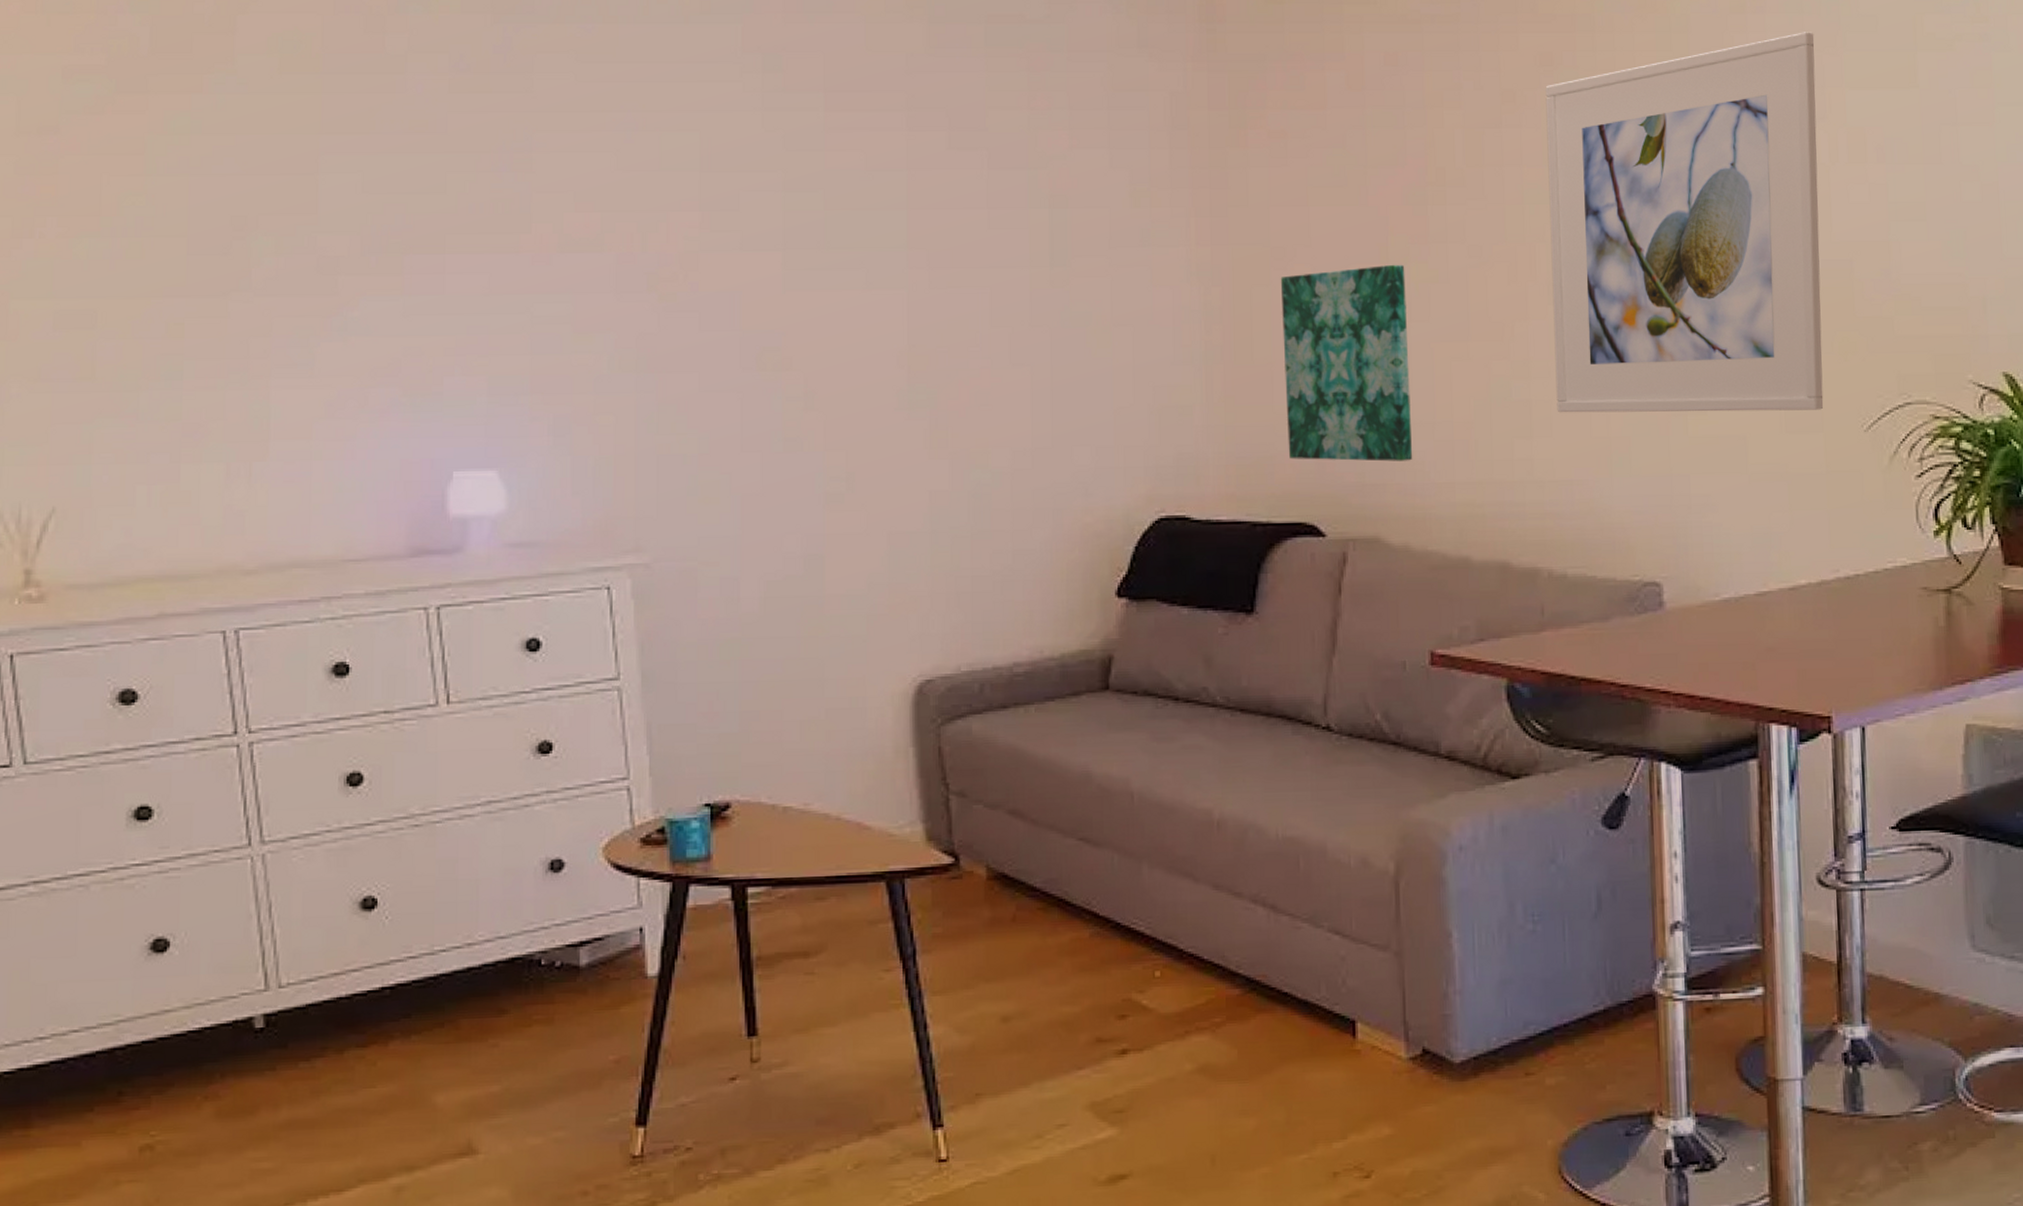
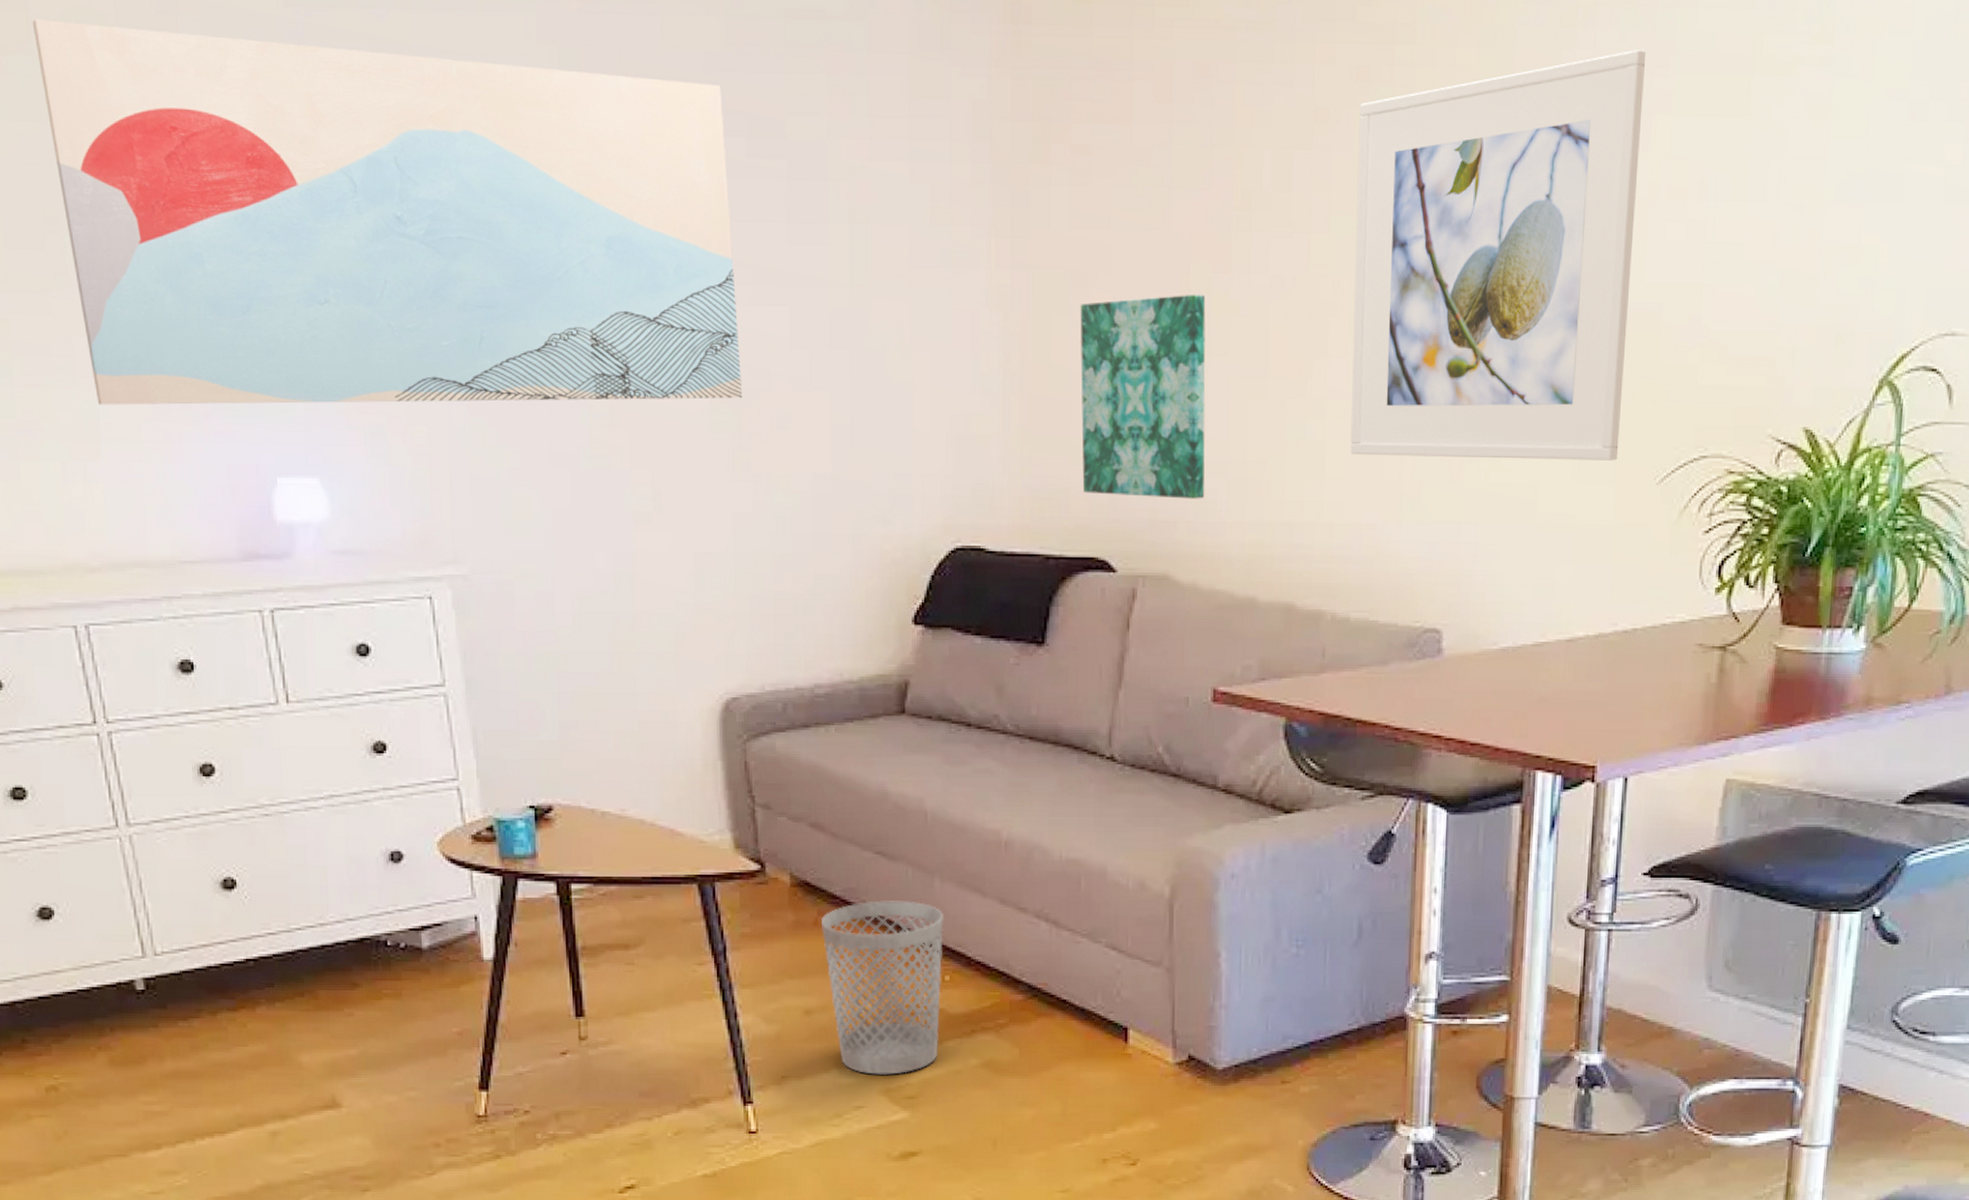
wall art: none [238,41,941,405] -> present [32,19,743,405]
wastebasket: none [1020,890,1154,1087] -> present [822,901,944,1075]

